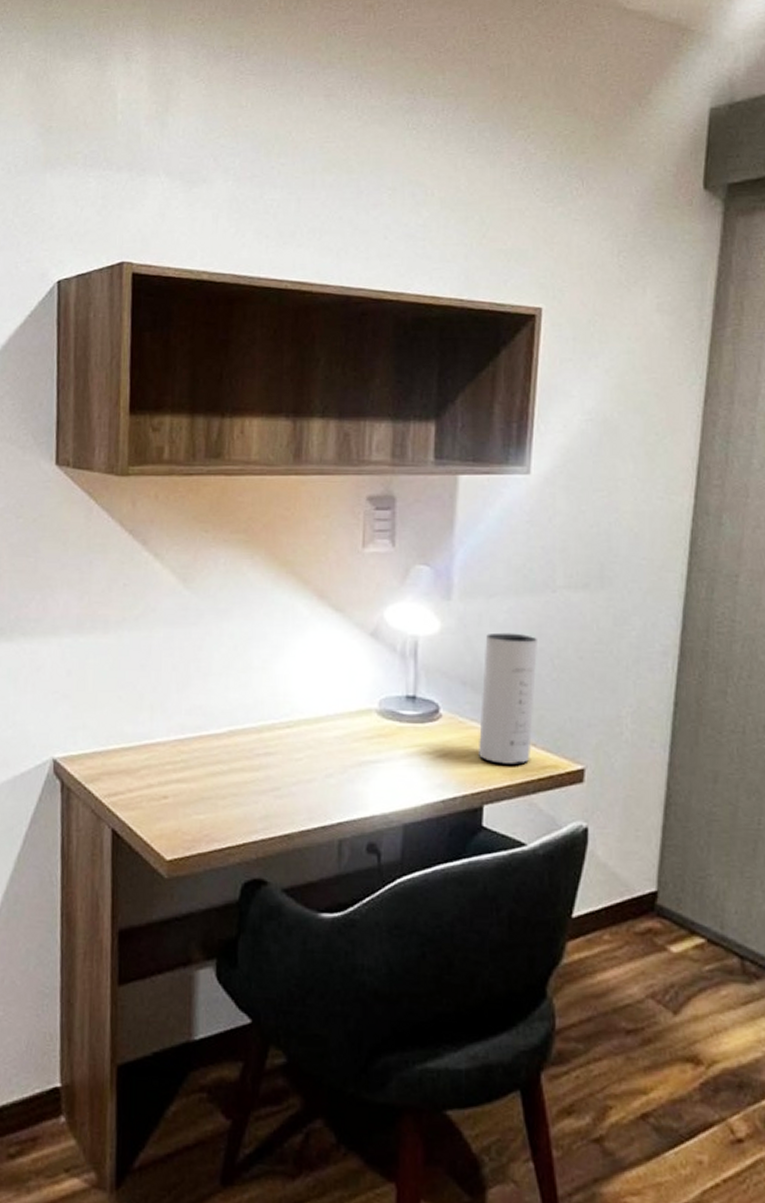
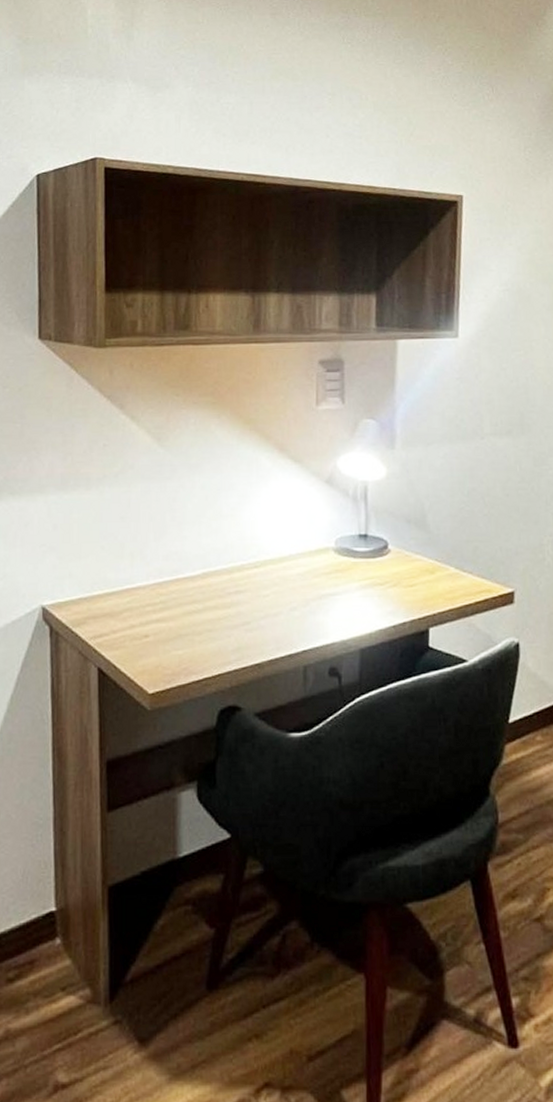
speaker: present [479,632,537,765] -> none [423,475,470,591]

